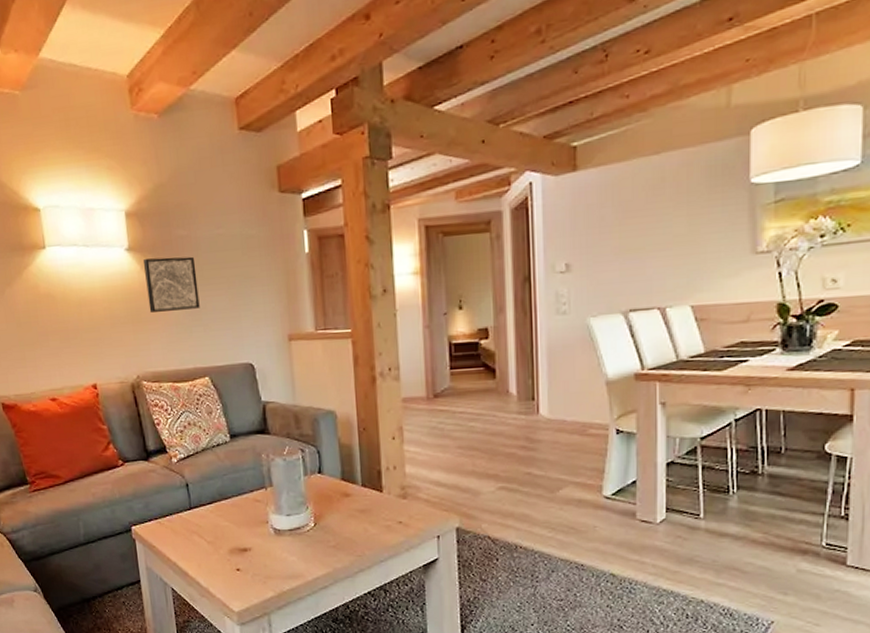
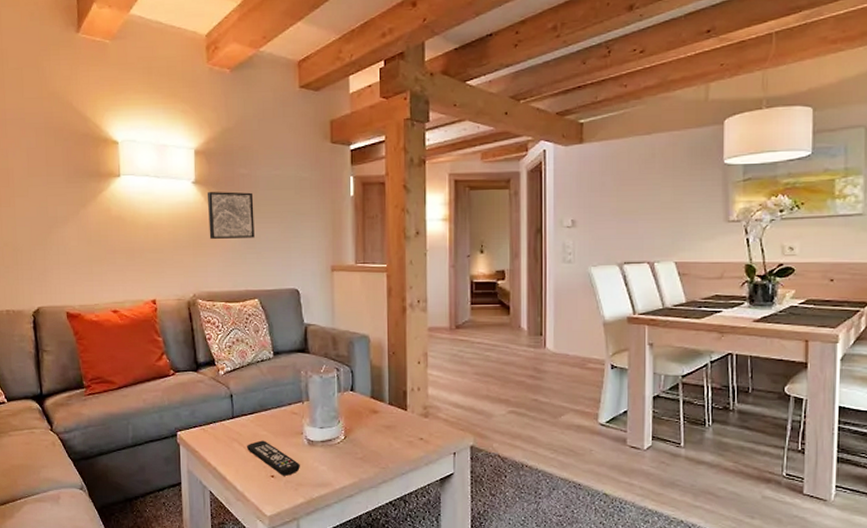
remote control: none [207,531,268,569] -> present [246,440,300,476]

